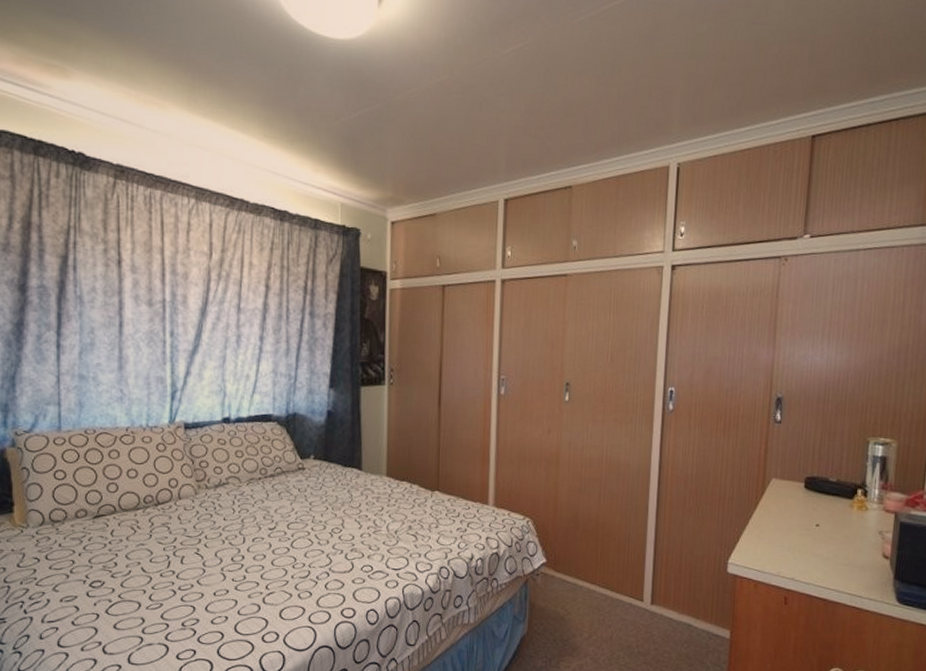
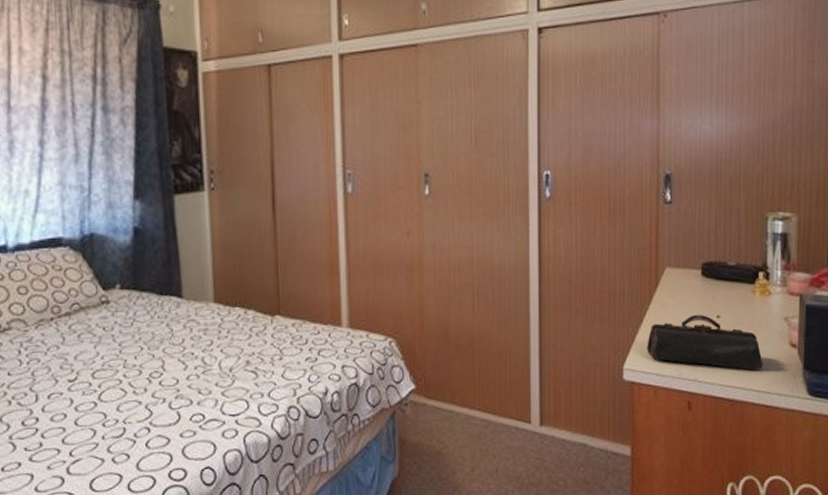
pencil case: none [750,521,858,577] -> present [647,314,764,372]

